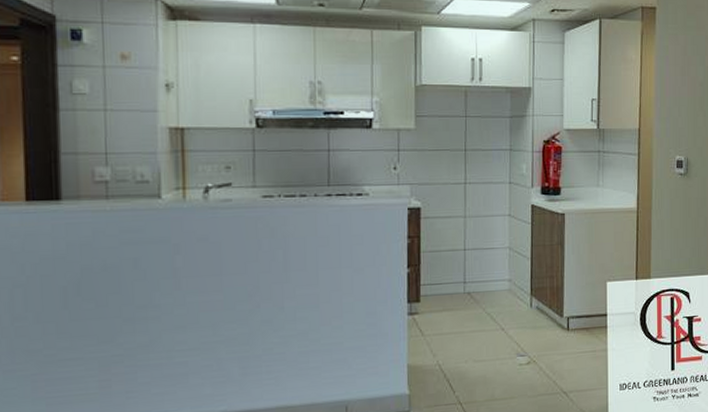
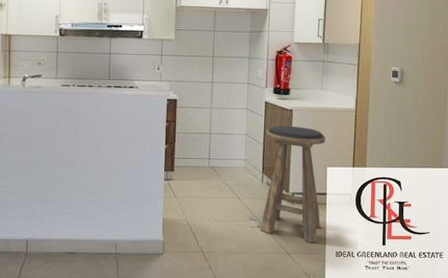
stool: none [531,233,604,377] -> present [261,125,326,243]

